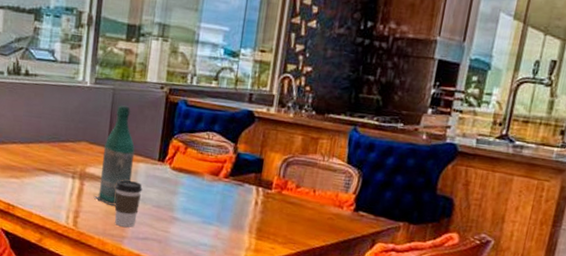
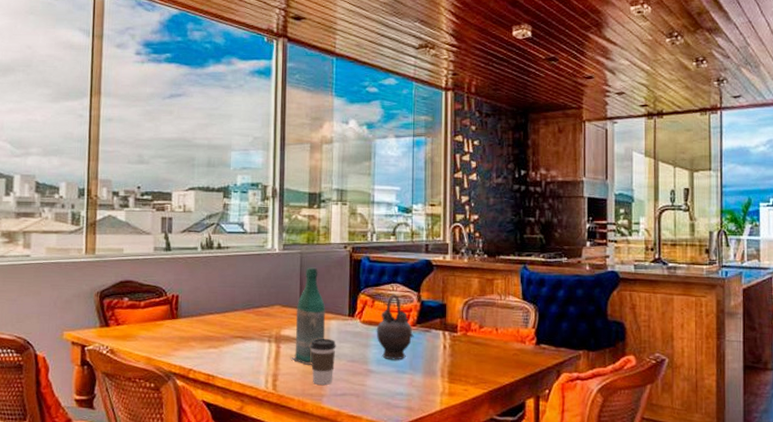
teapot: none [185,143,226,211] -> present [376,294,414,360]

